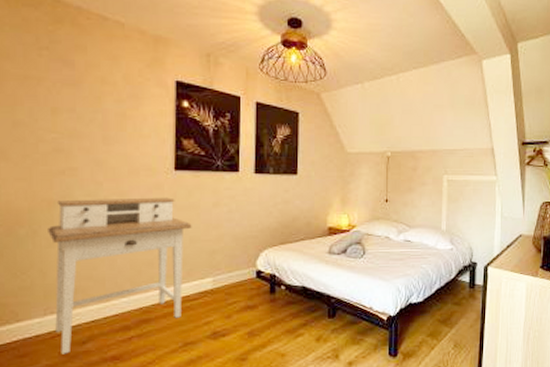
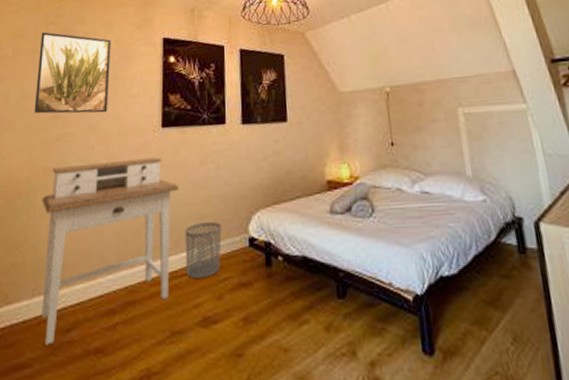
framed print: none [30,56,118,151] -> present [34,32,111,114]
waste bin: none [197,257,232,302] -> present [184,222,222,278]

